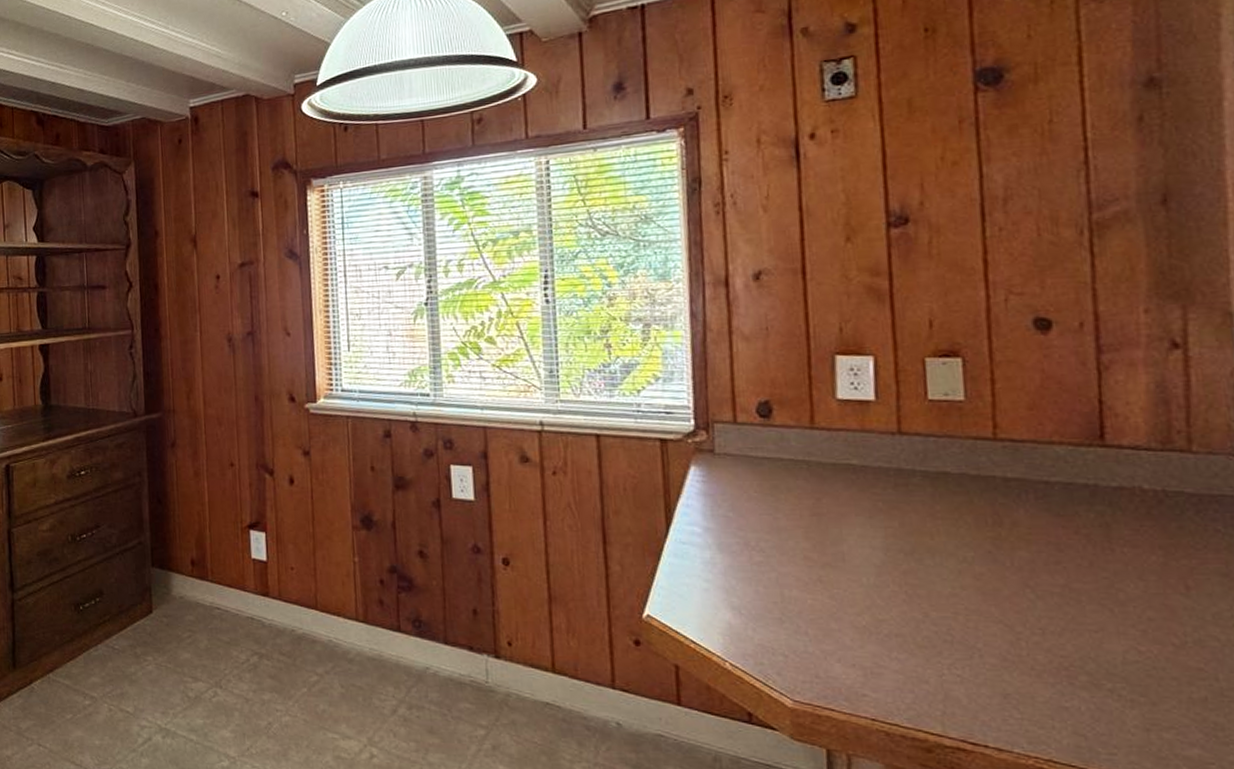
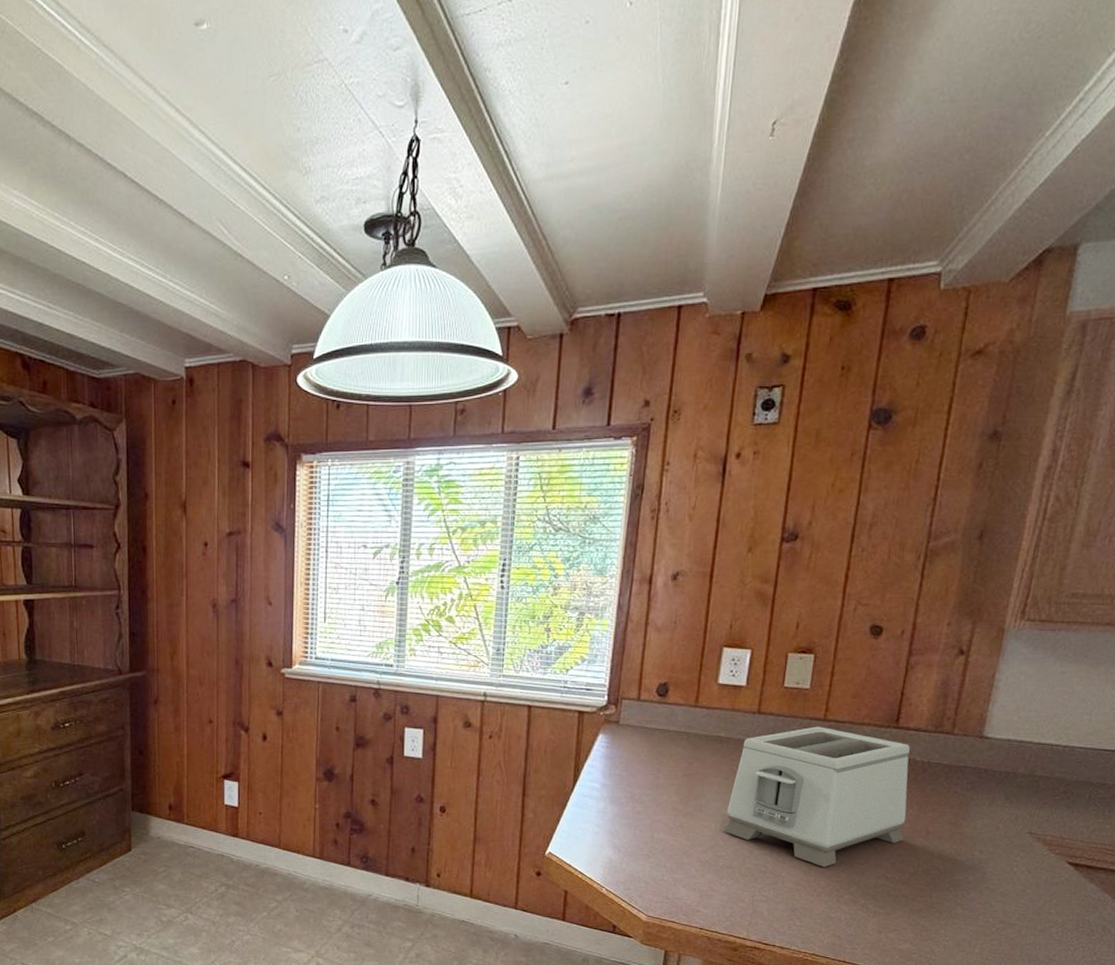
toaster: none [879,447,1152,637] -> present [723,726,910,868]

